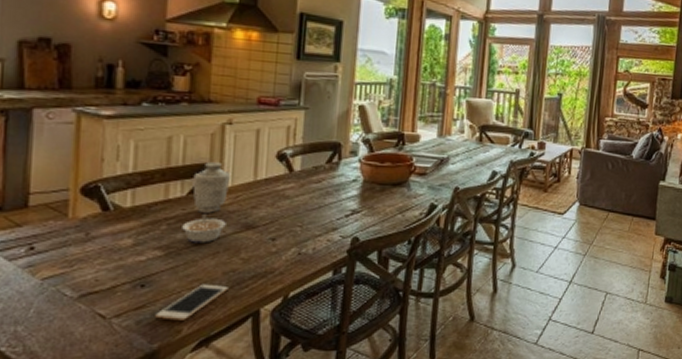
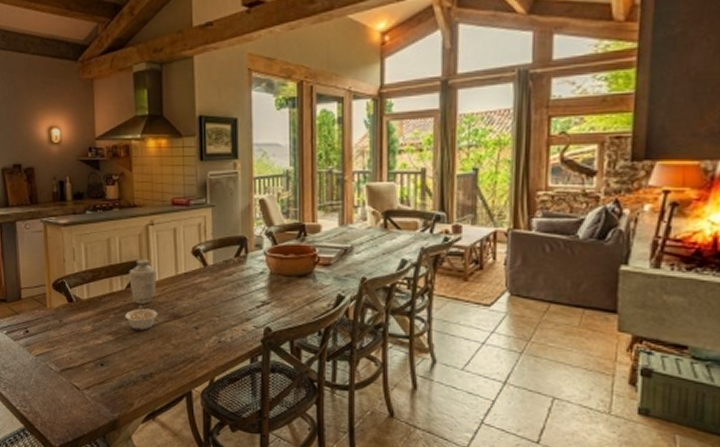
cell phone: present [155,284,228,320] -> none [113,365,165,396]

